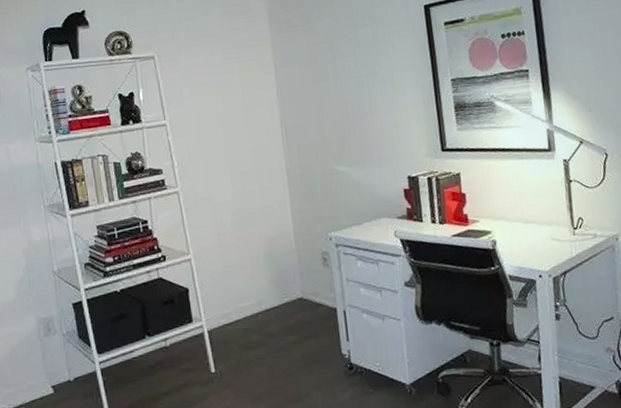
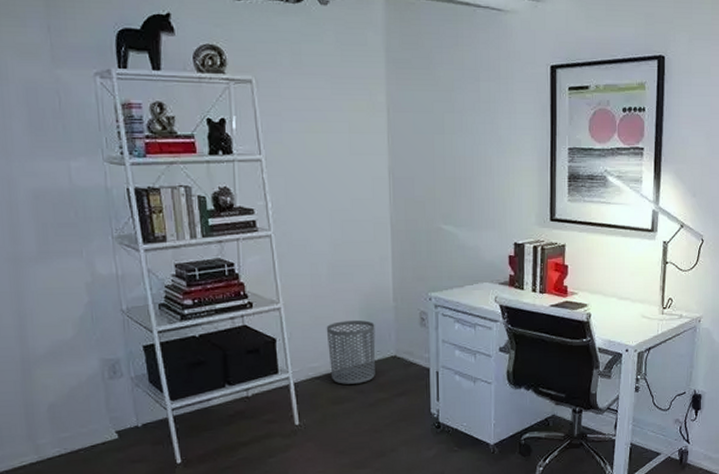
waste bin: none [234,265,284,330] -> present [326,320,376,384]

